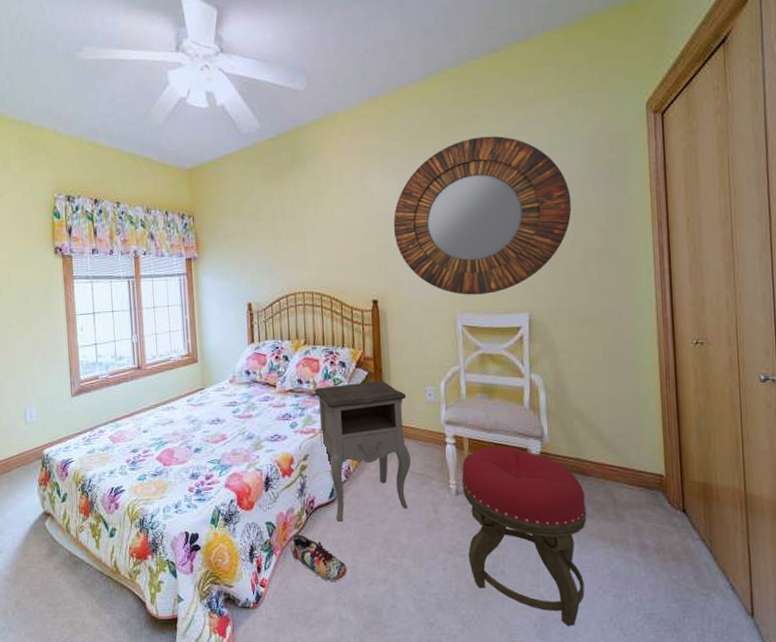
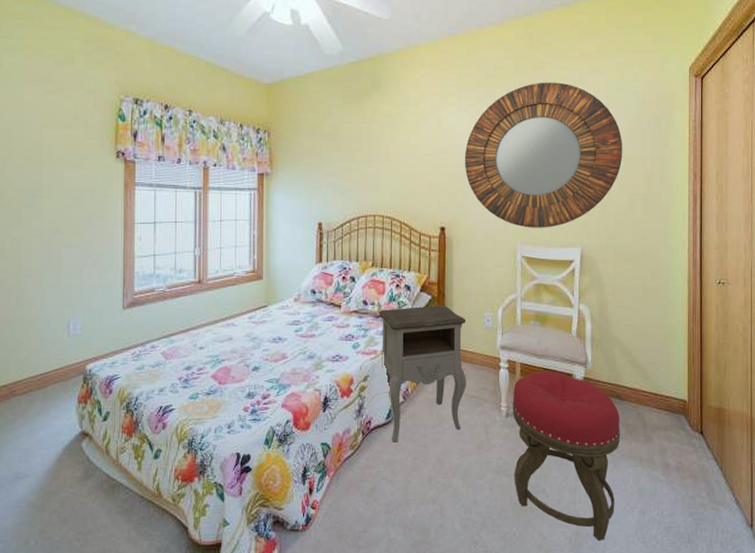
shoe: present [291,533,347,581] -> none [345,454,399,502]

